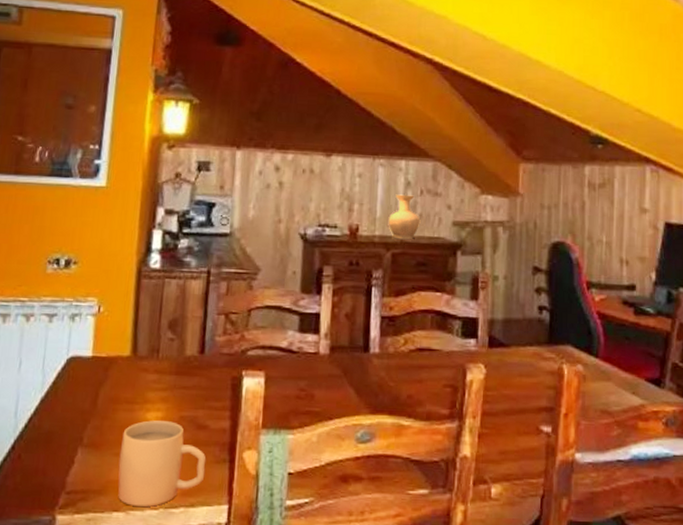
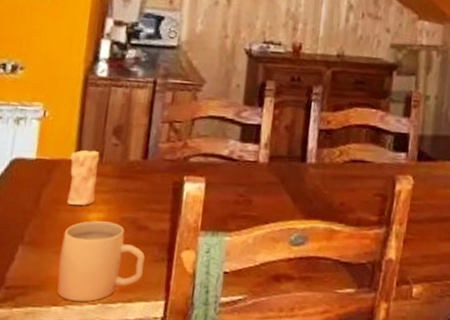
candle: none [124,345,156,404] -> present [67,149,100,205]
vase: present [389,194,420,240] -> none [330,16,360,60]

